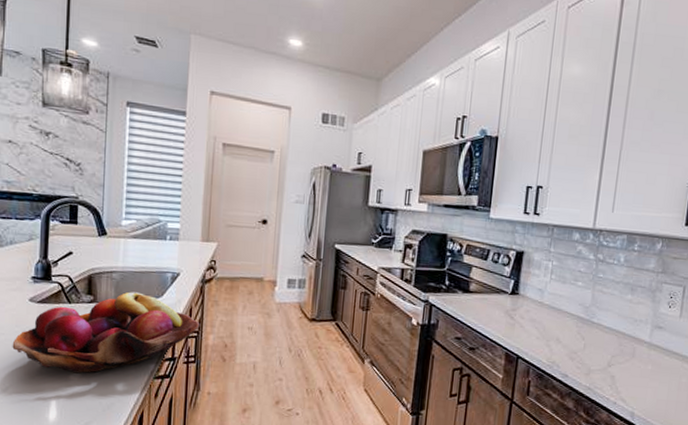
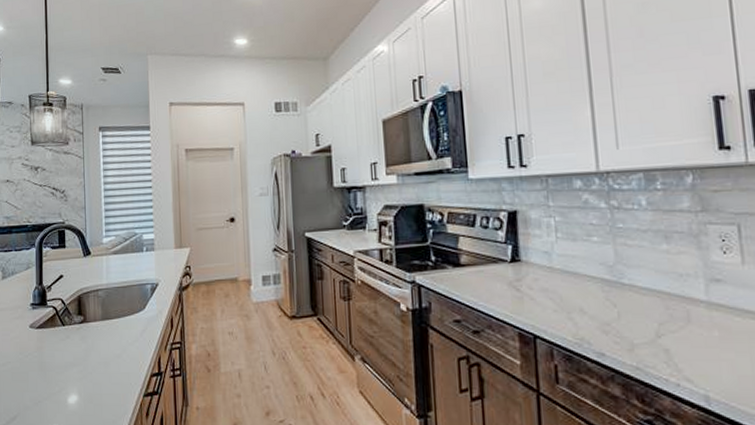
fruit basket: present [12,291,200,373] -> none [18,307,182,396]

